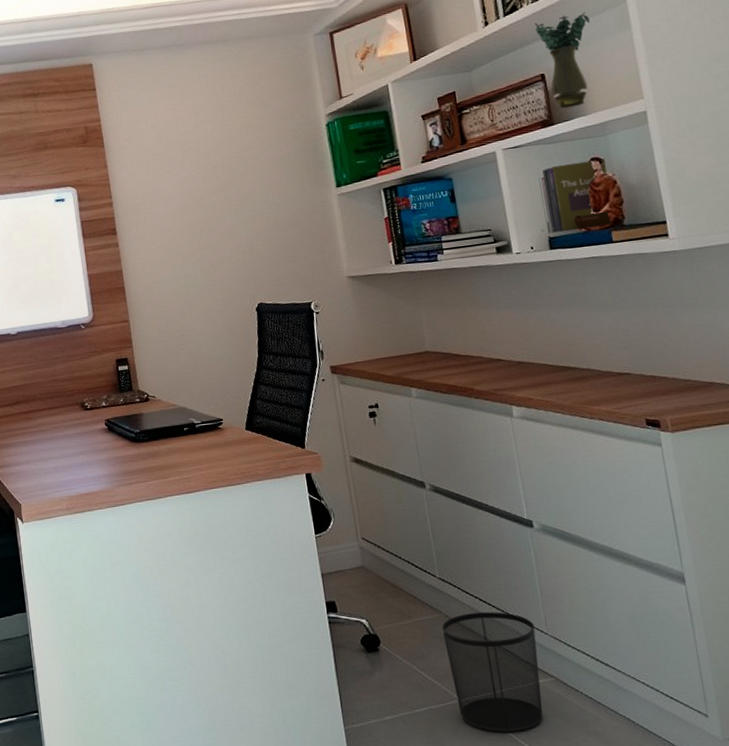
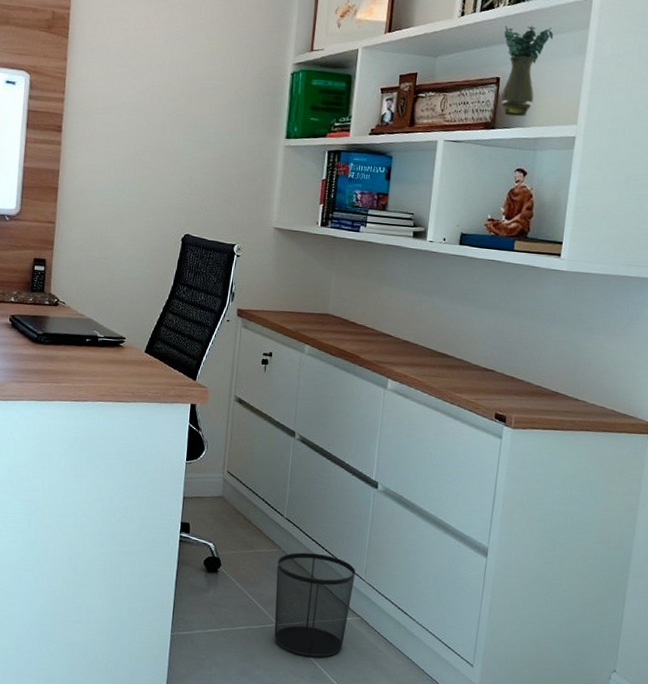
books: present [539,158,615,234] -> none [461,168,528,235]

